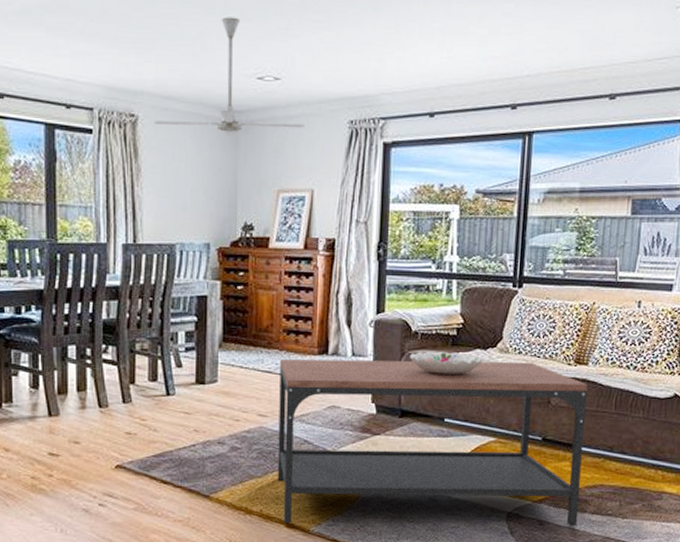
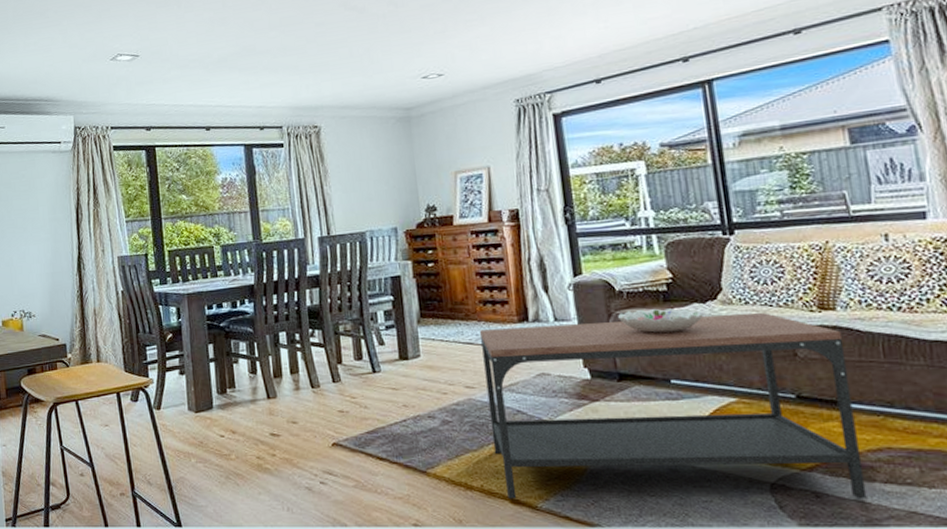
ceiling fan: present [154,17,305,137] -> none [334,31,473,132]

